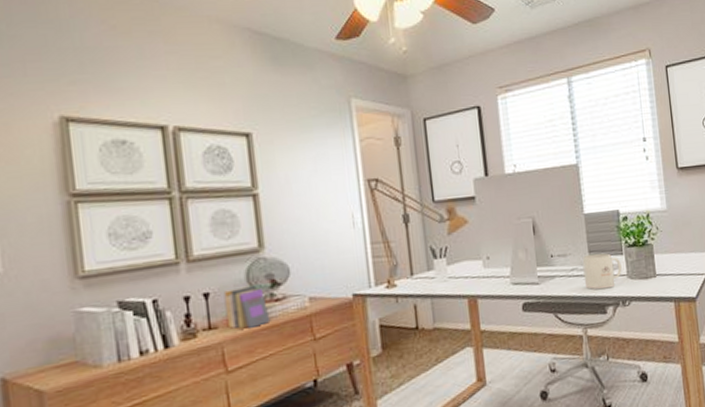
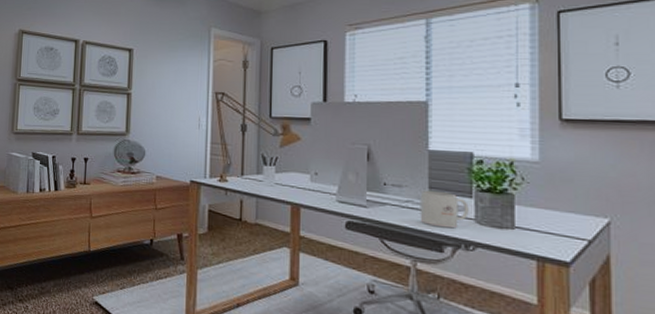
books: present [223,285,271,330] -> none [96,158,126,191]

